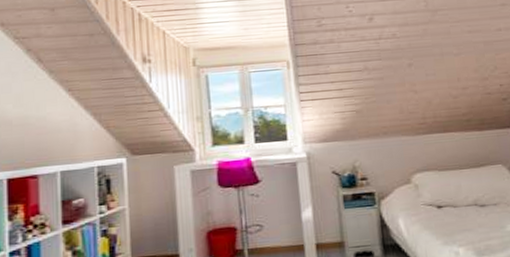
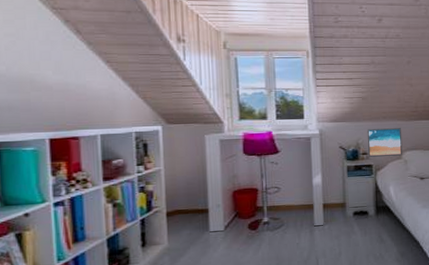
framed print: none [364,143,412,183] -> present [366,127,403,157]

